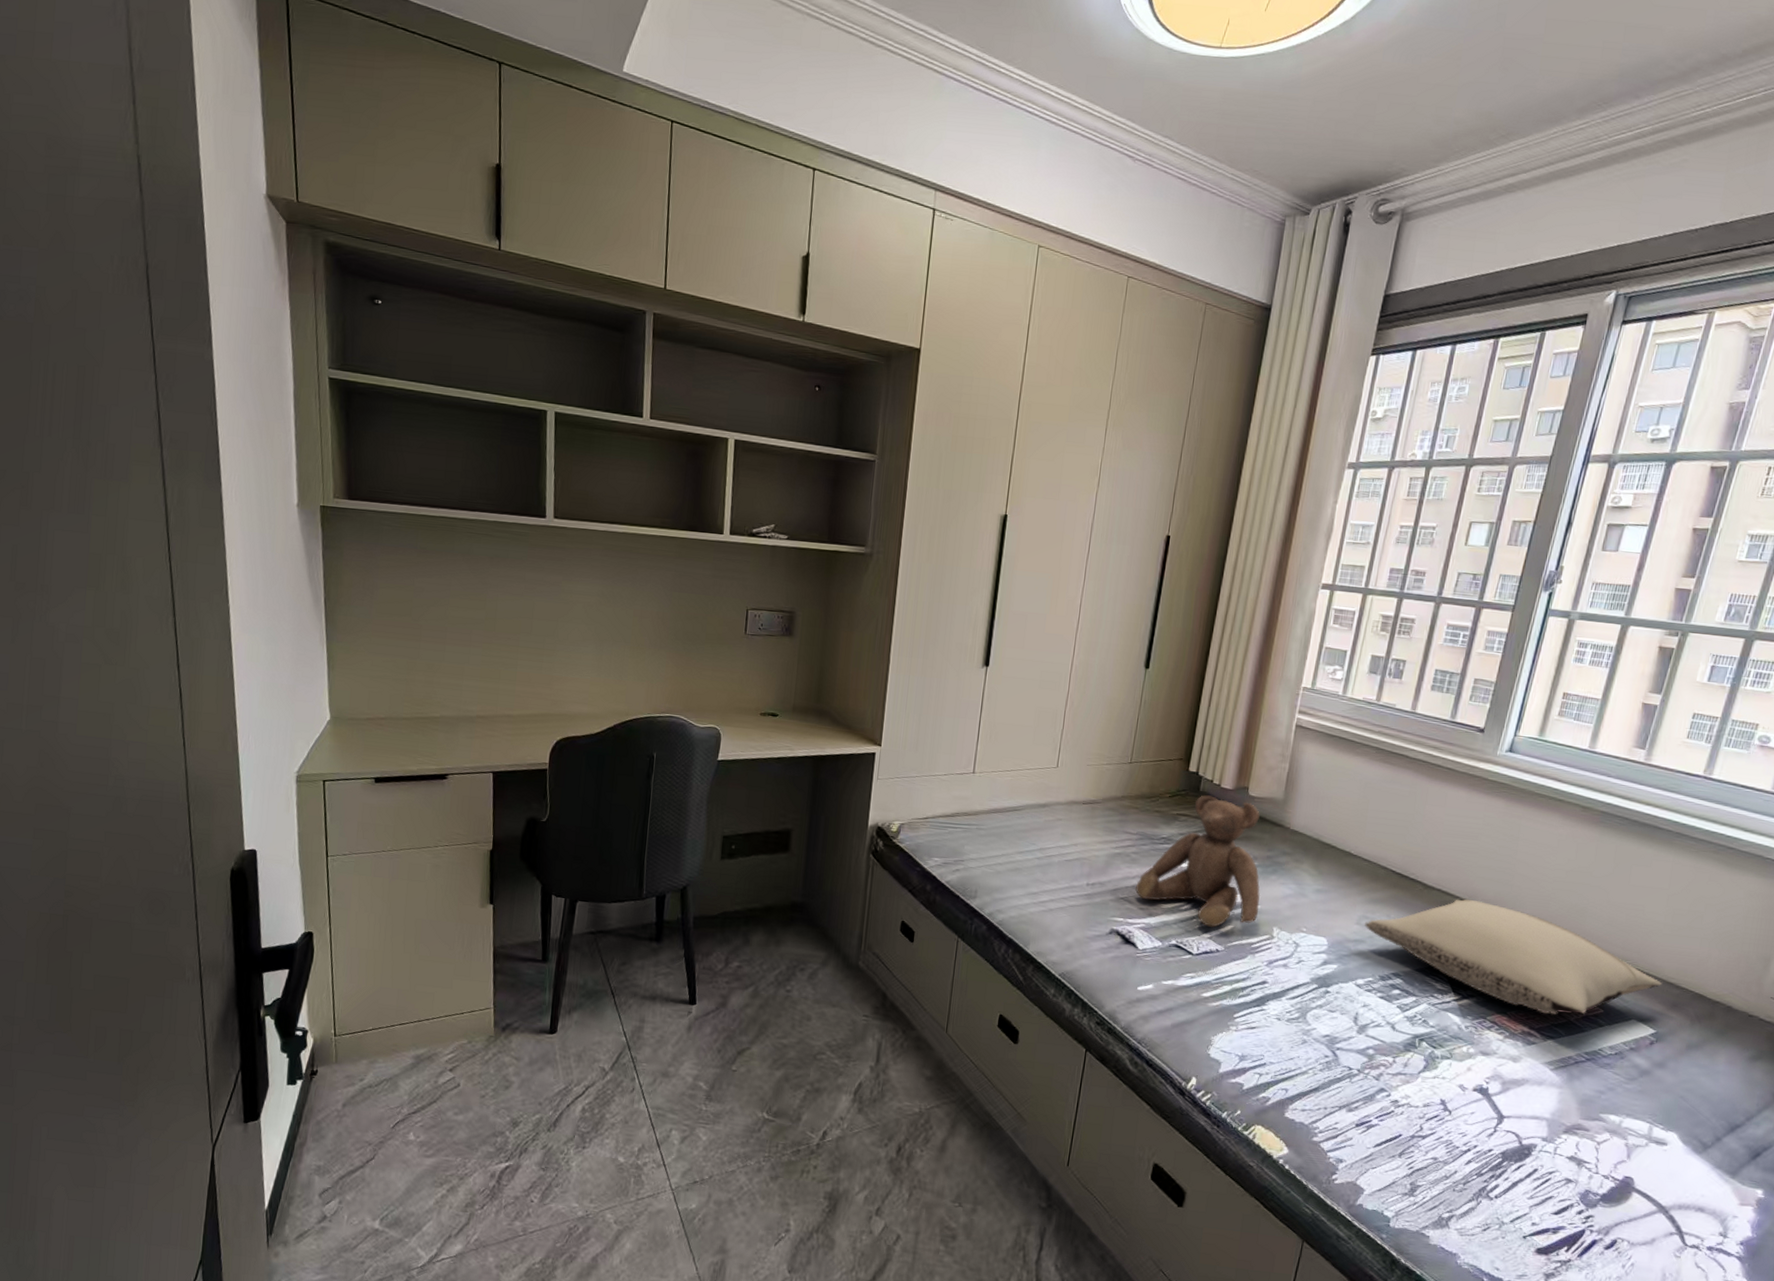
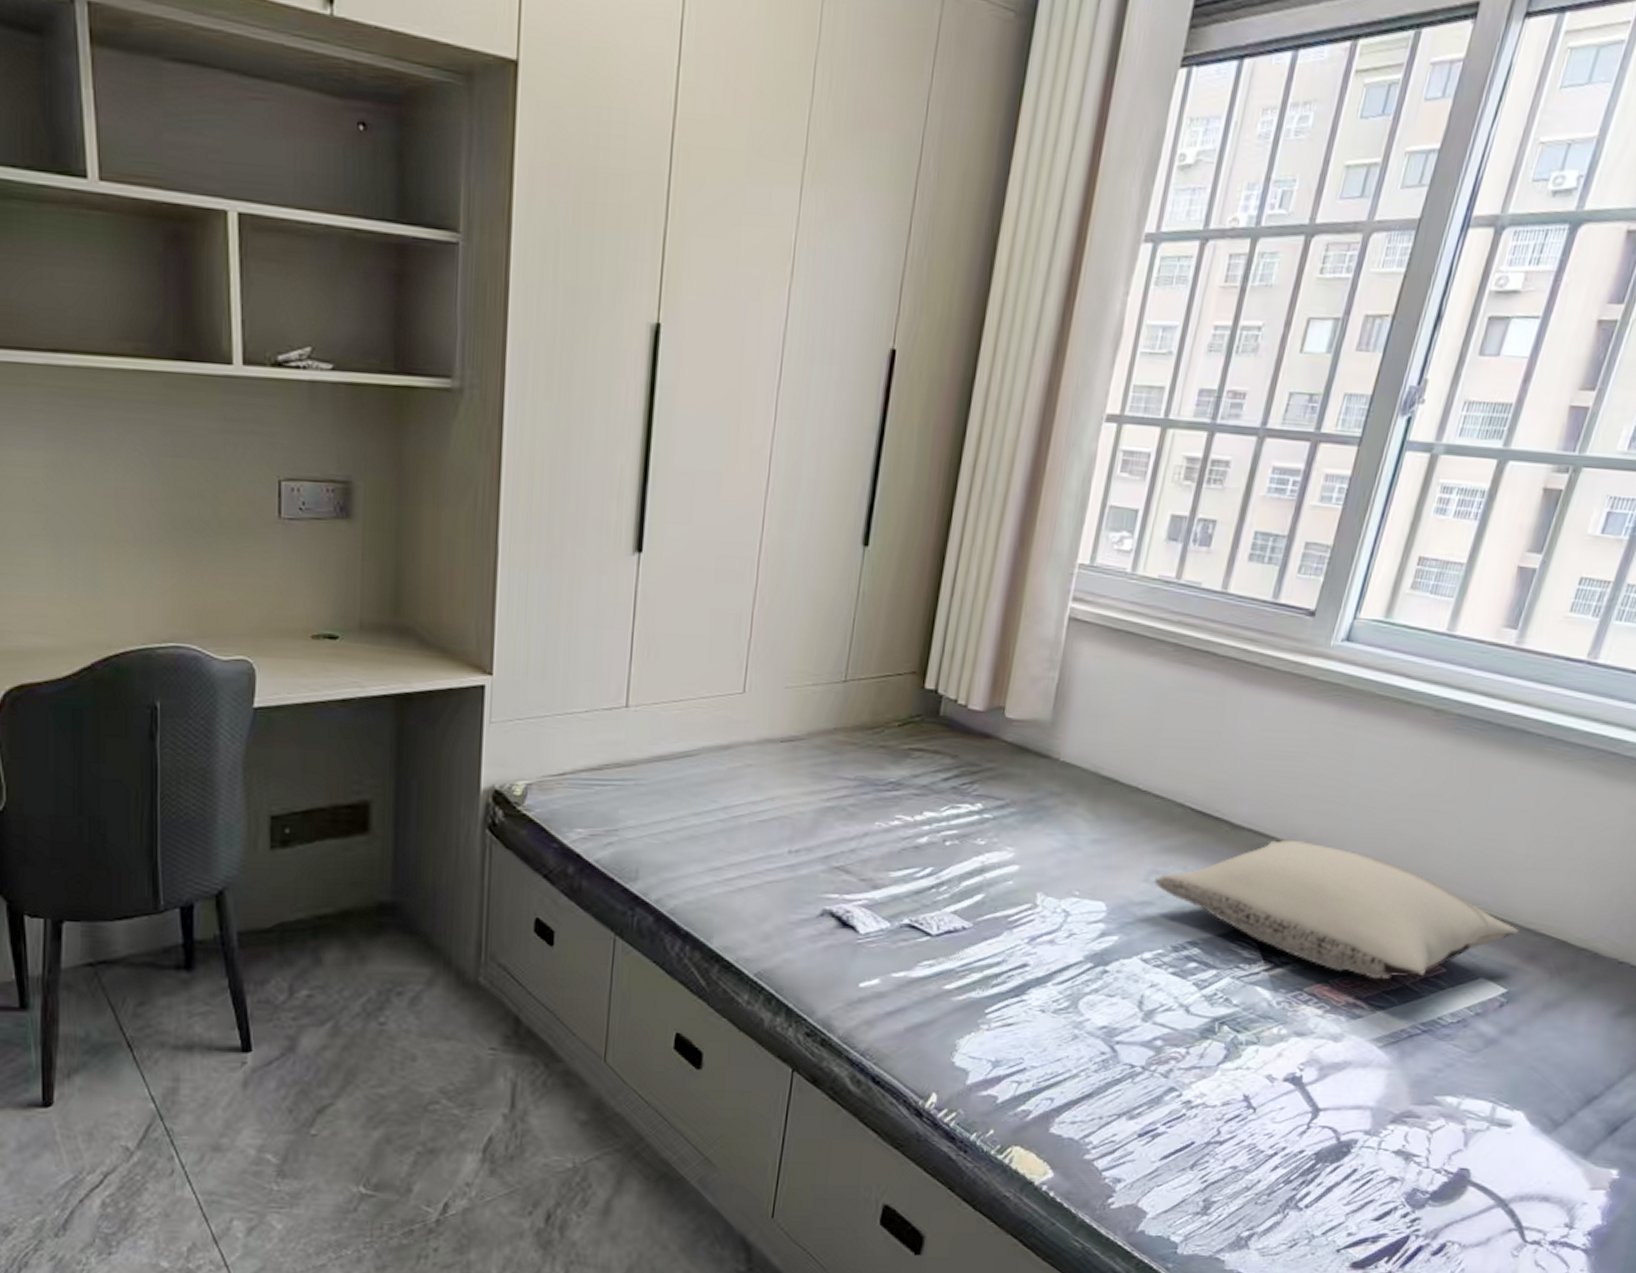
teddy bear: present [1135,795,1261,927] -> none [854,720,1021,898]

